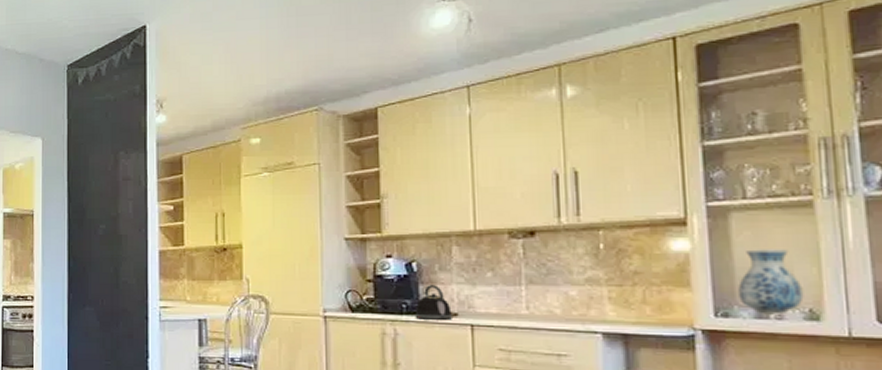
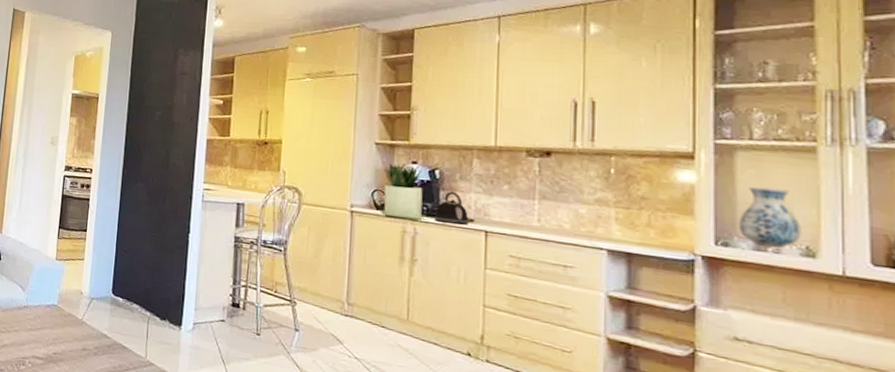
planter: none [357,259,406,320] -> present [381,163,426,220]

